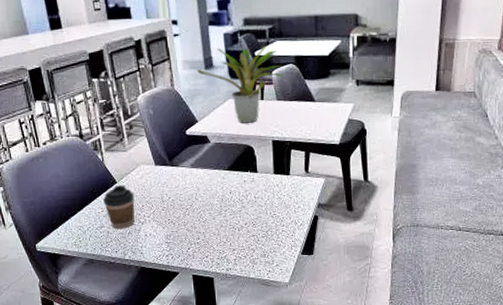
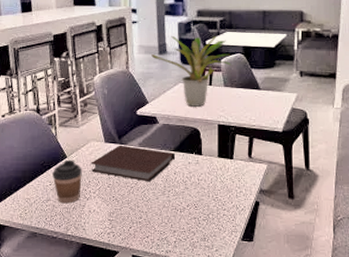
notebook: none [142,167,230,203] -> present [90,145,176,182]

